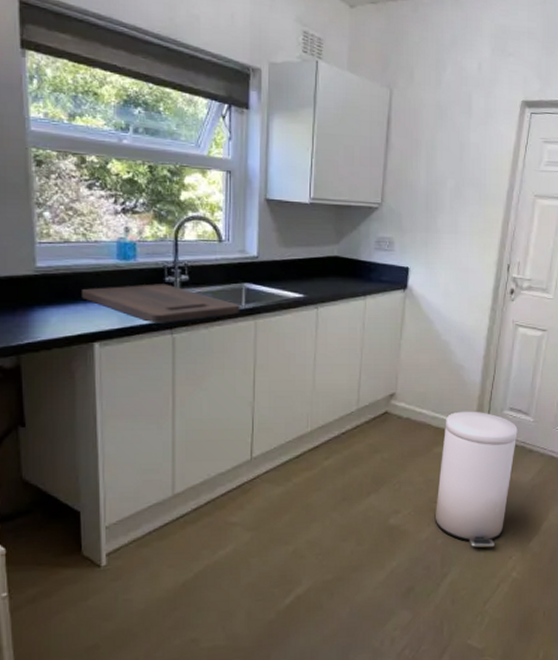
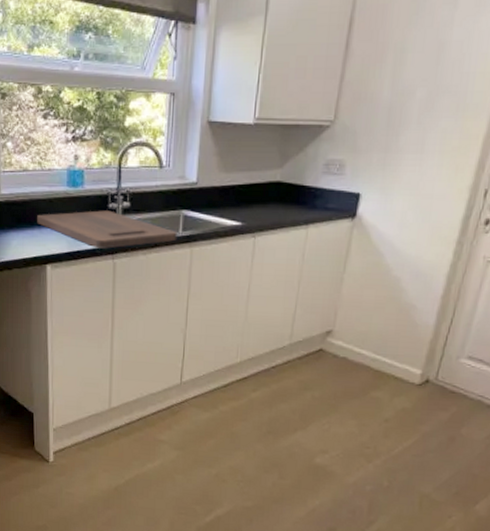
pedal bin: present [434,411,518,548] -> none [365,355,476,504]

